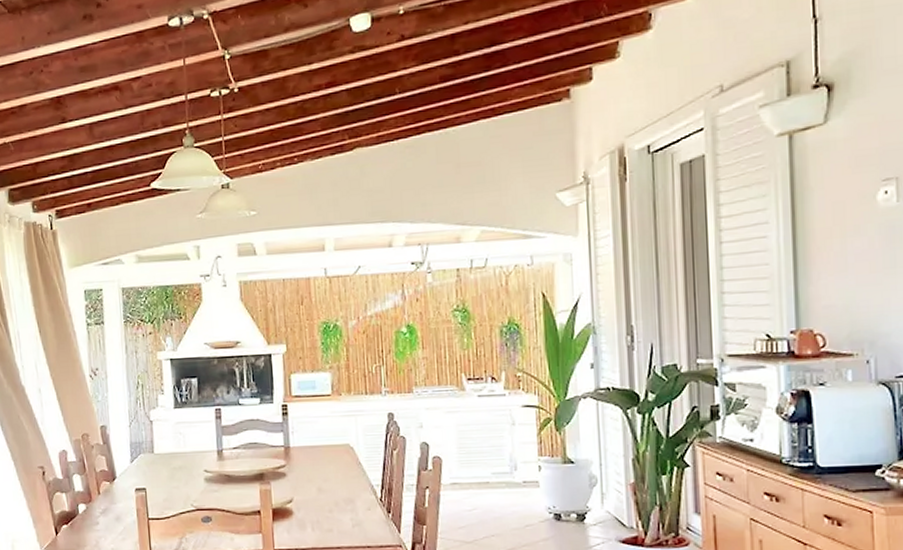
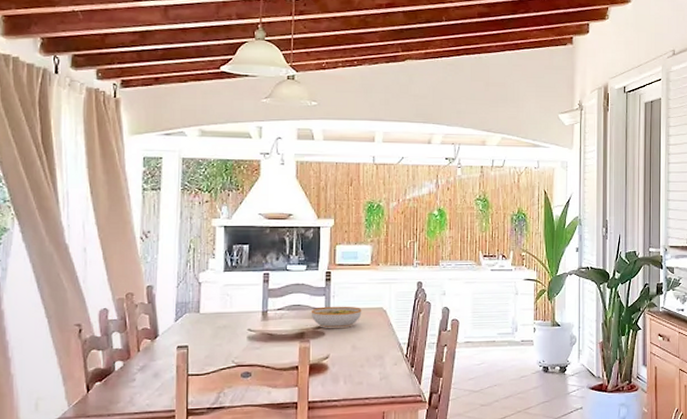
bowl: none [269,443,326,470] -> present [311,306,362,329]

